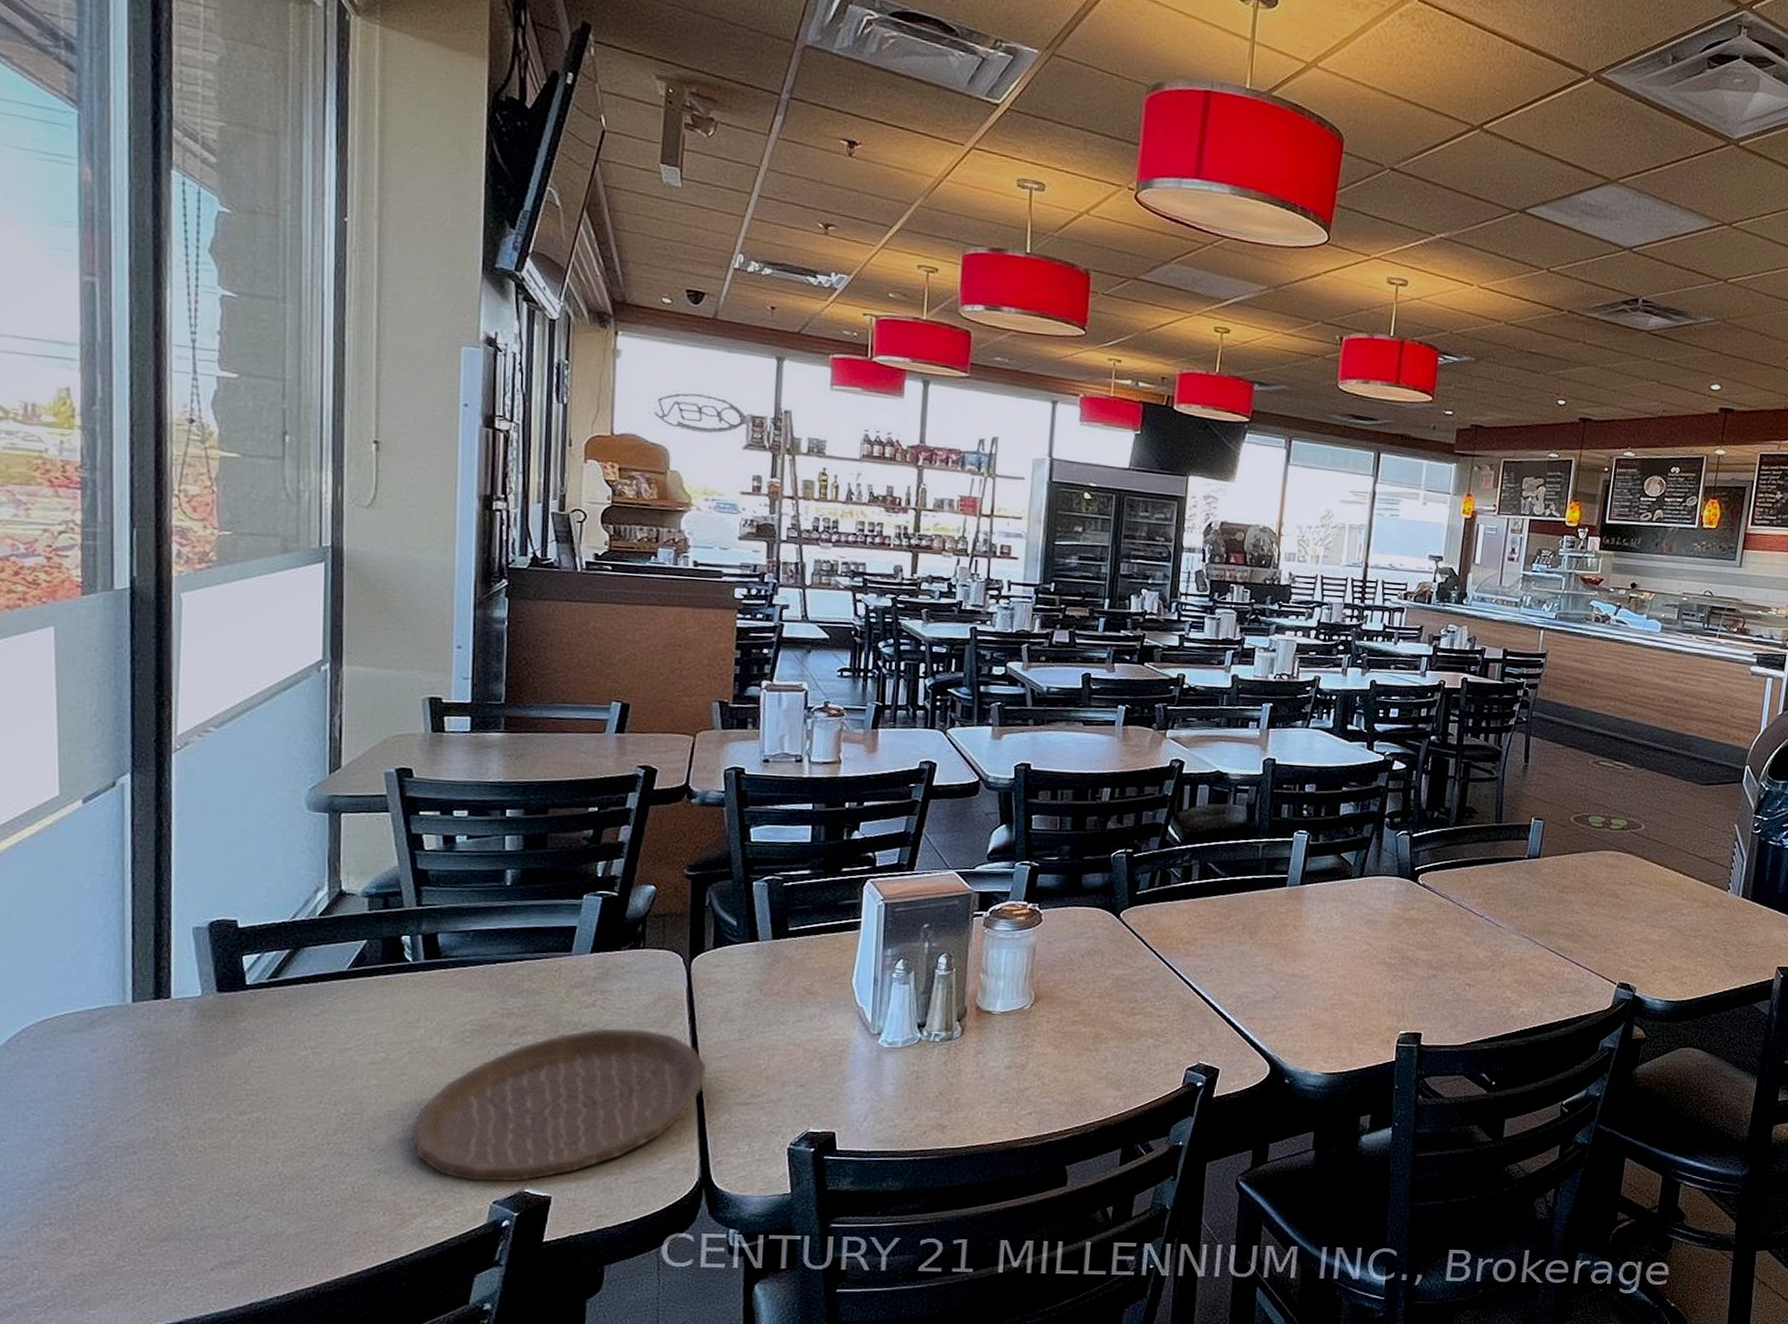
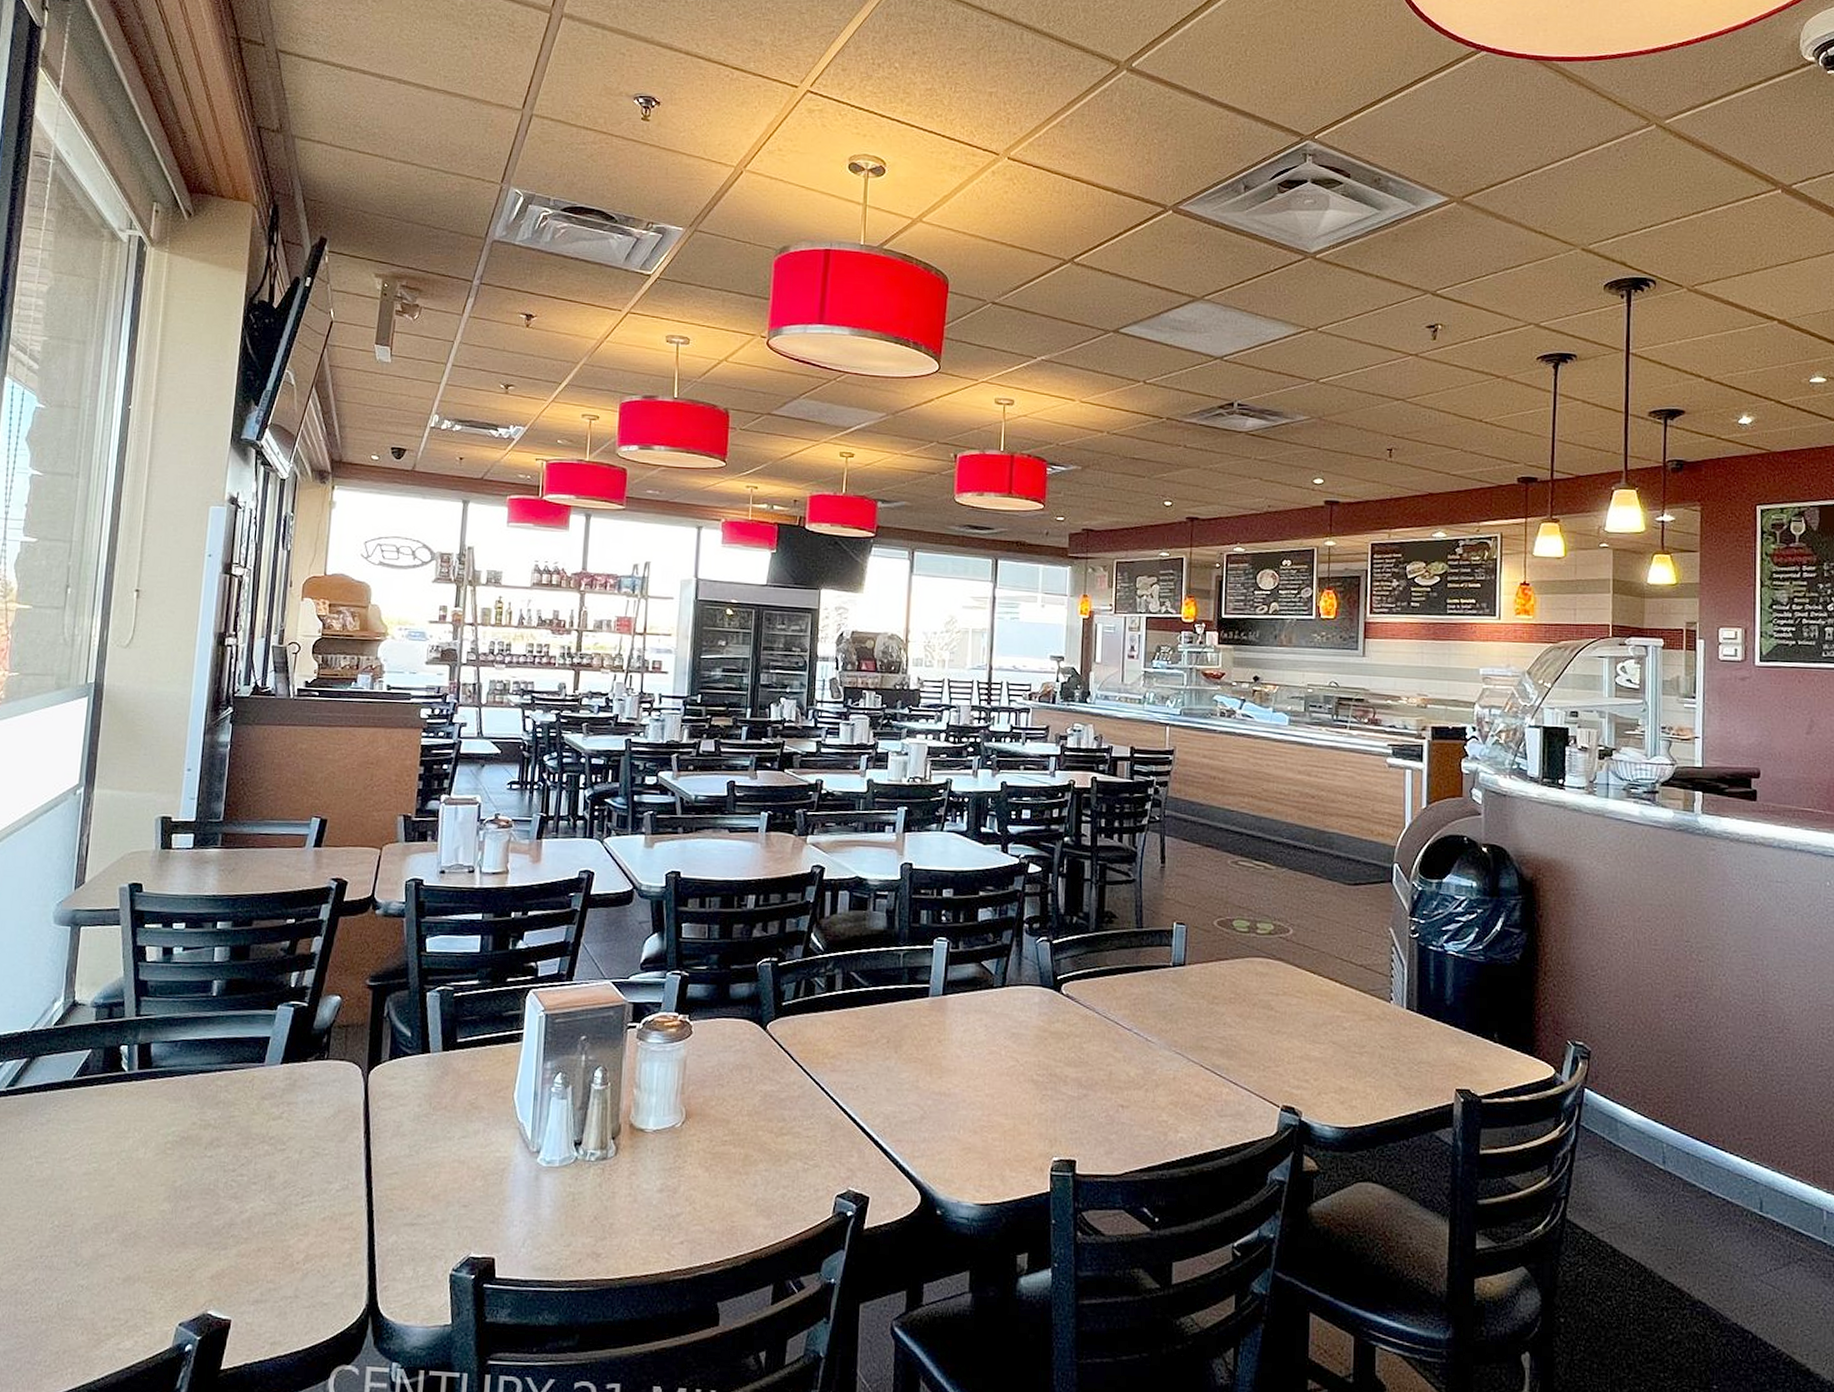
plate: present [410,1028,706,1182] -> none [112,1141,378,1303]

